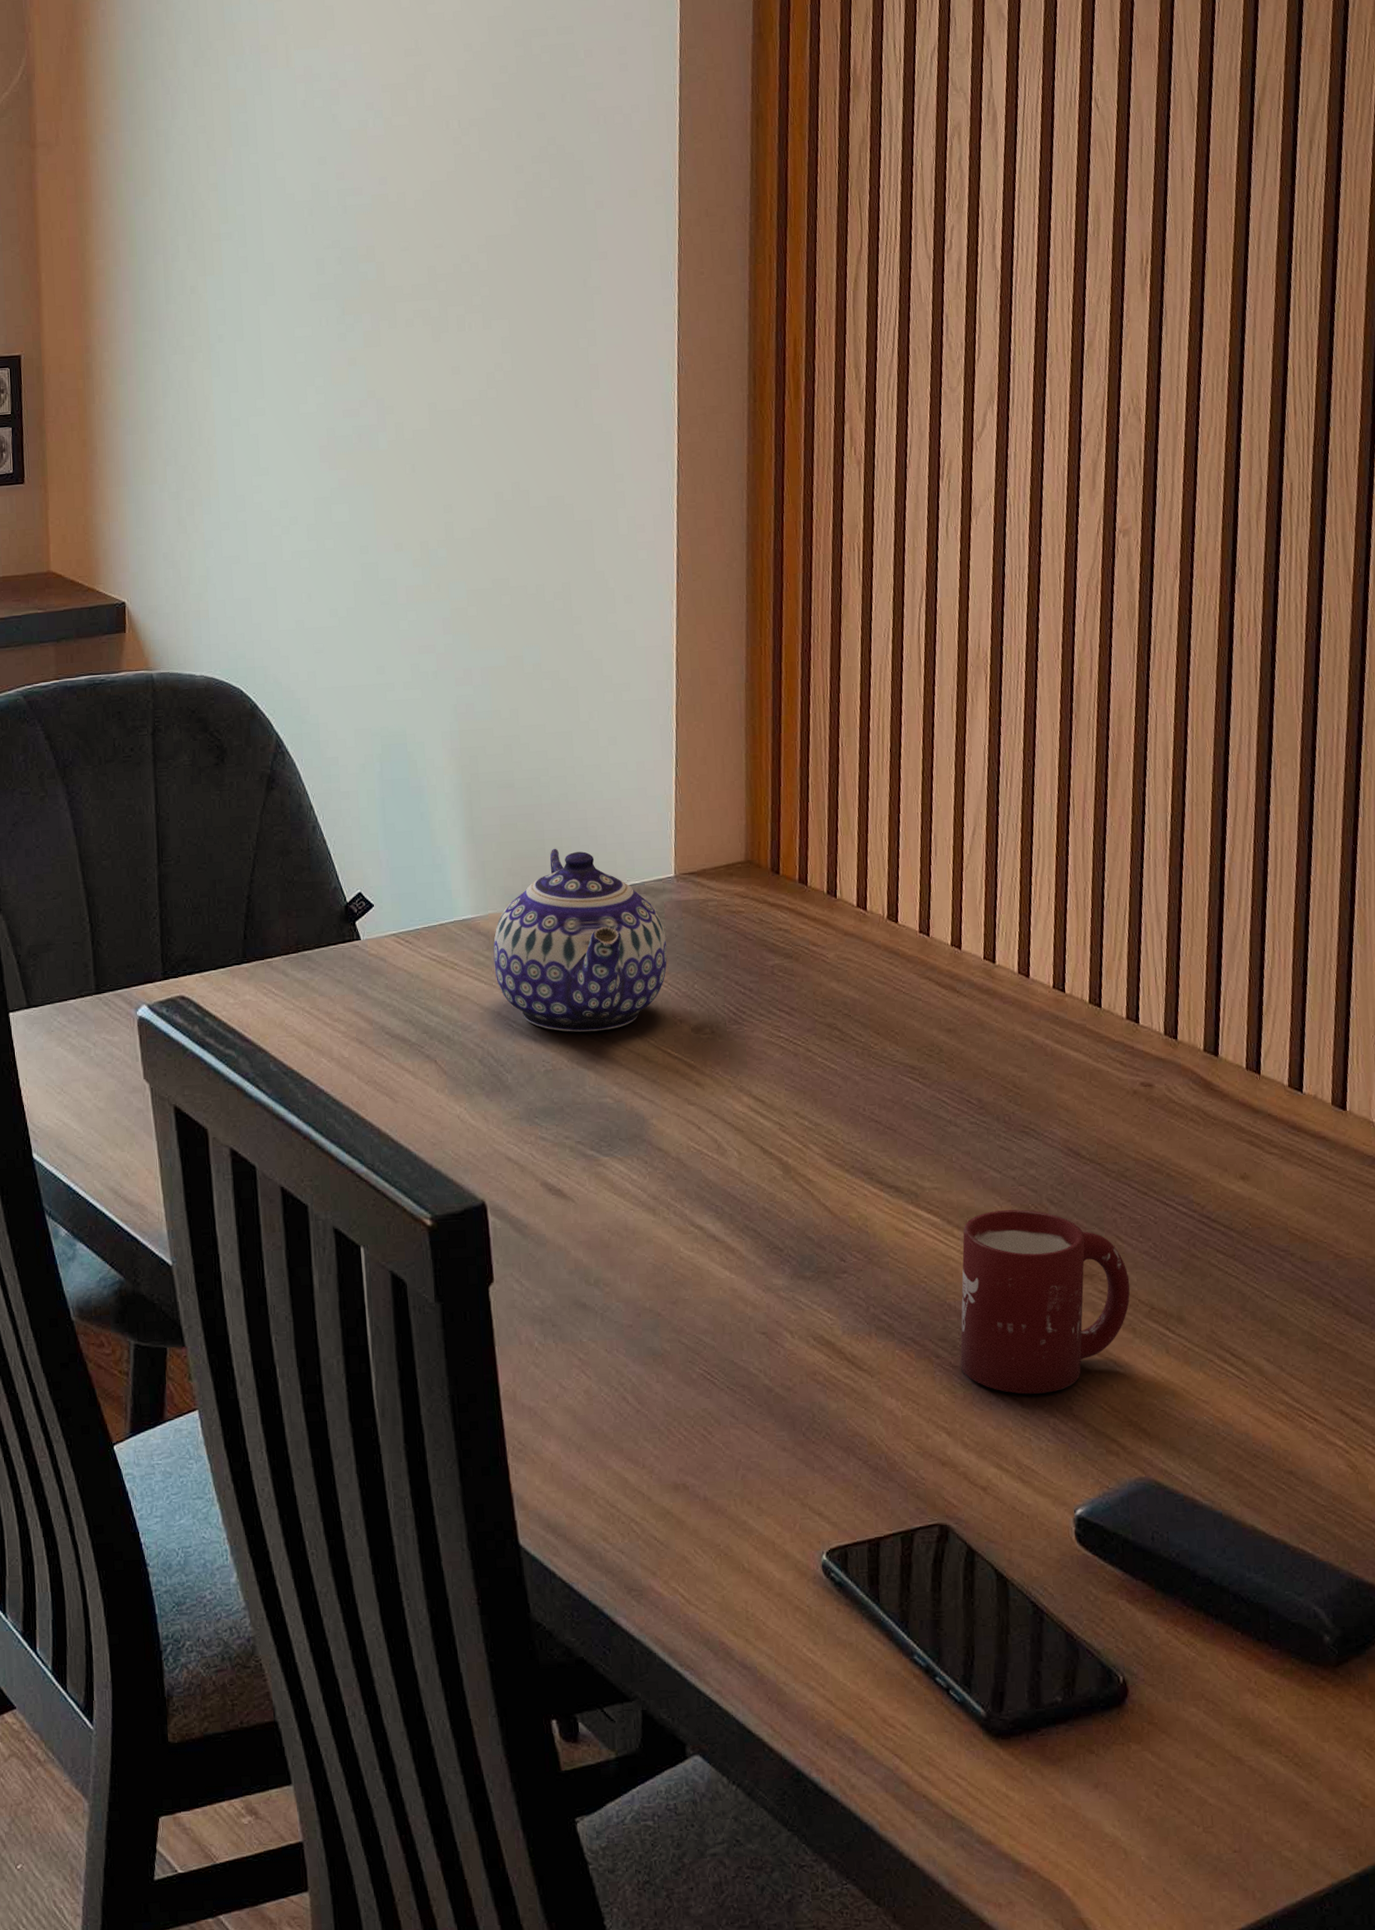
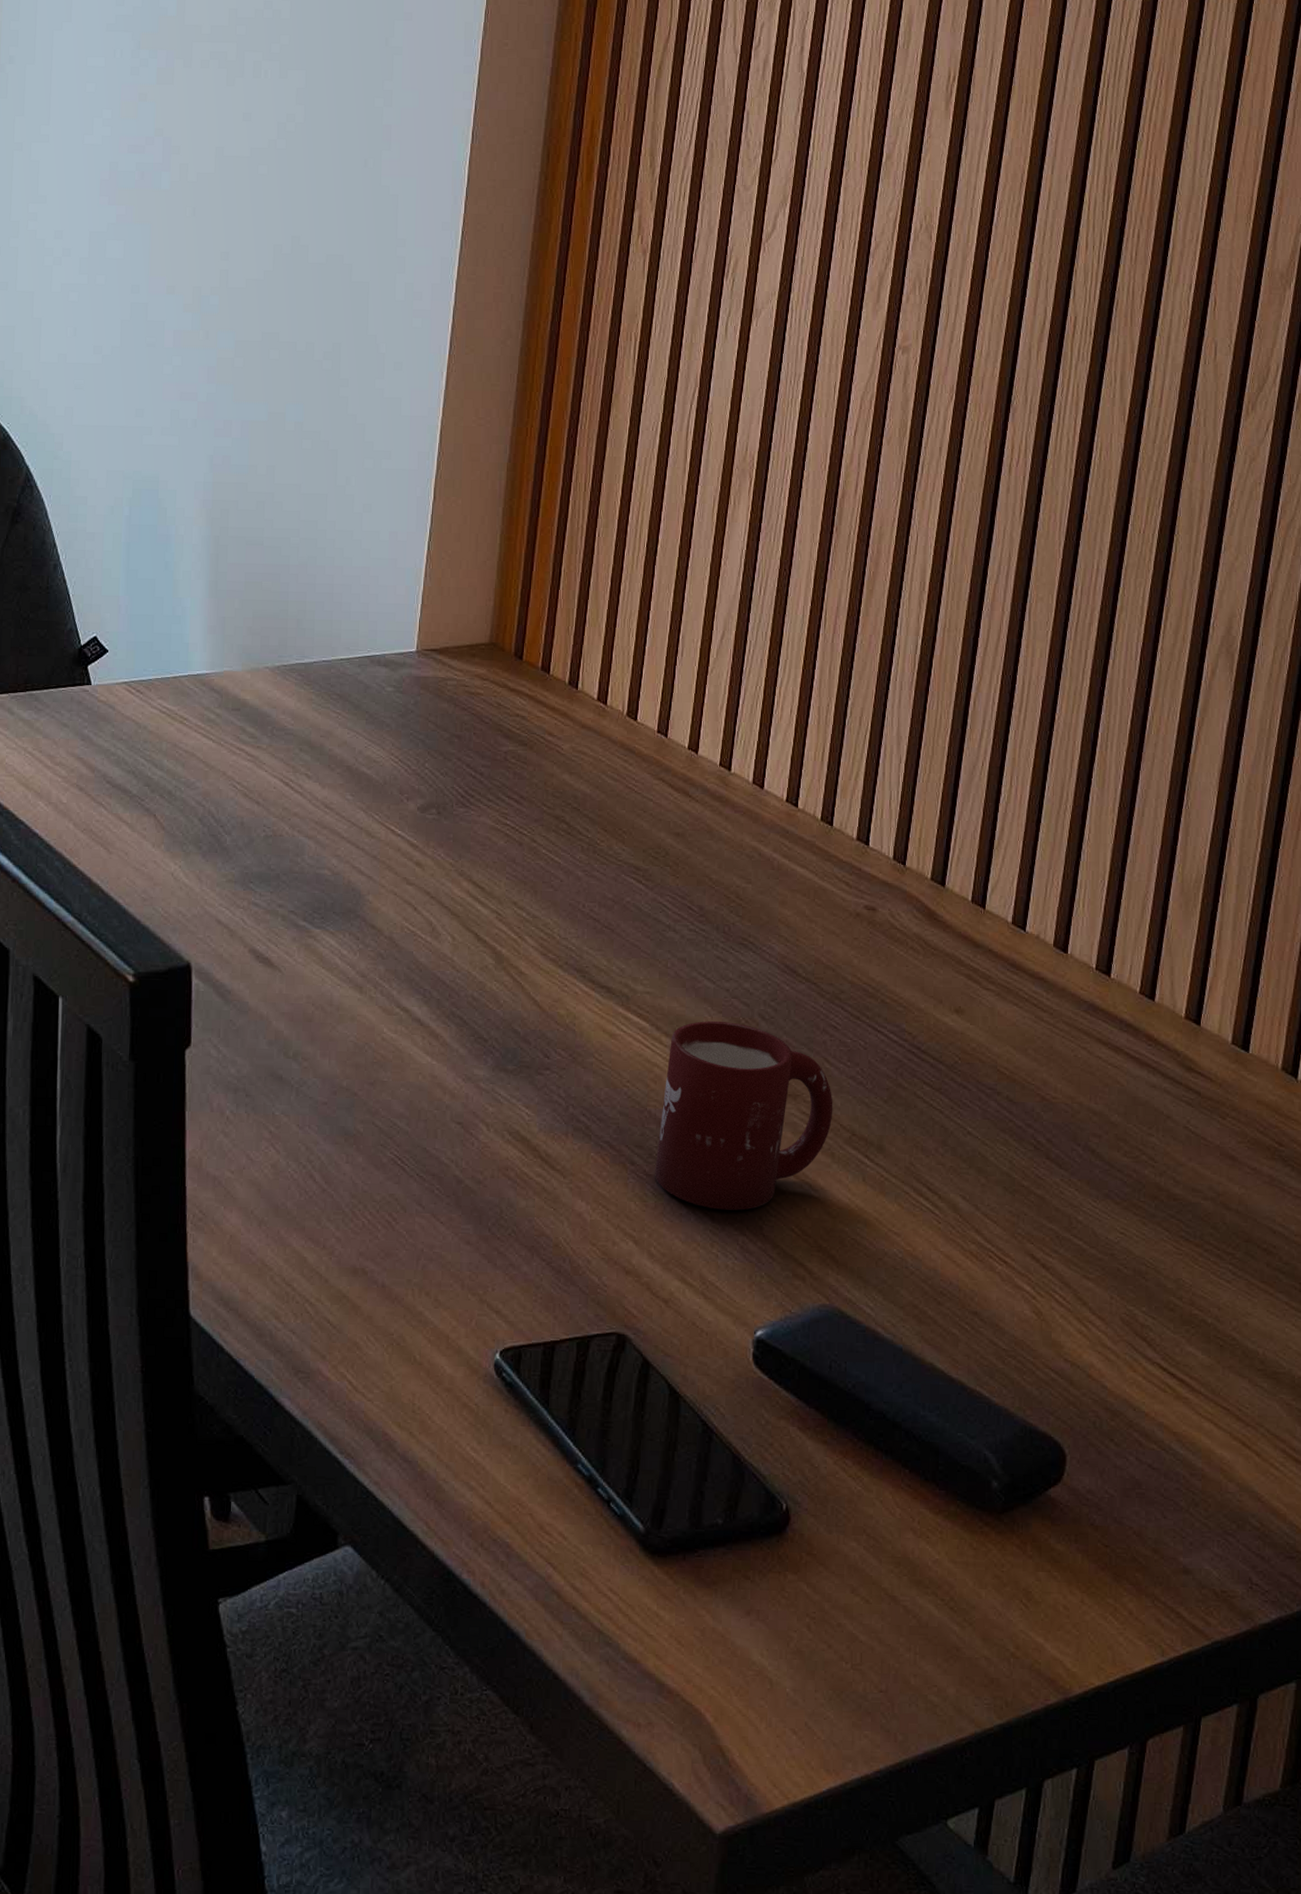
teapot: present [493,848,668,1032] -> none [224,611,402,801]

